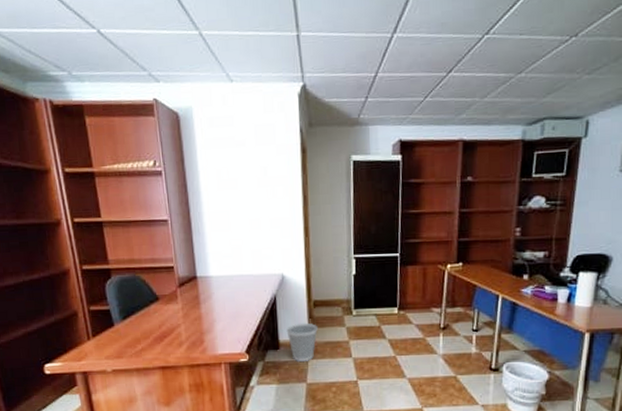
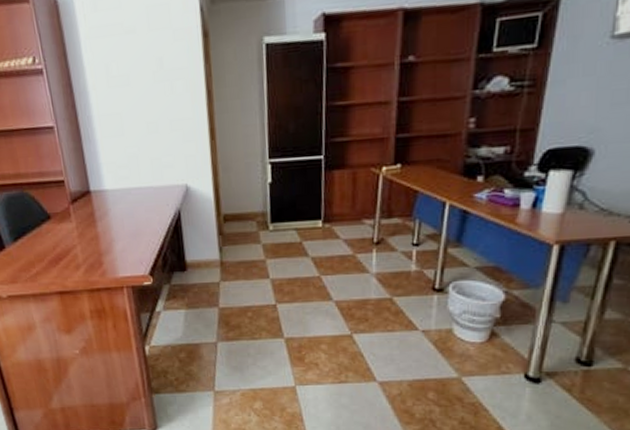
wastebasket: present [286,322,318,363] -> none [193,240,230,285]

